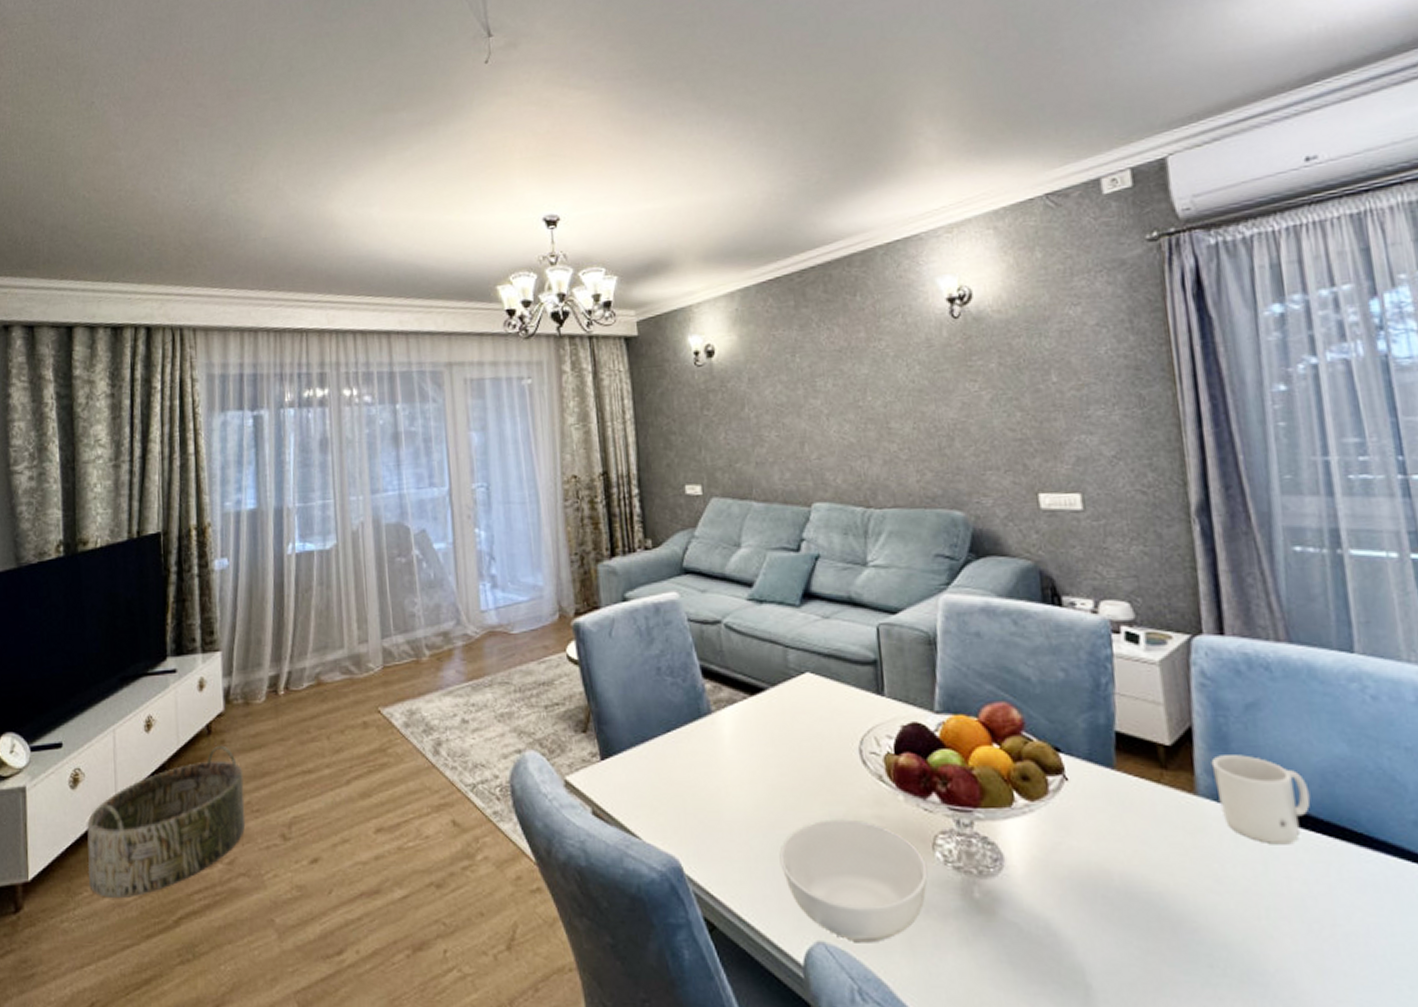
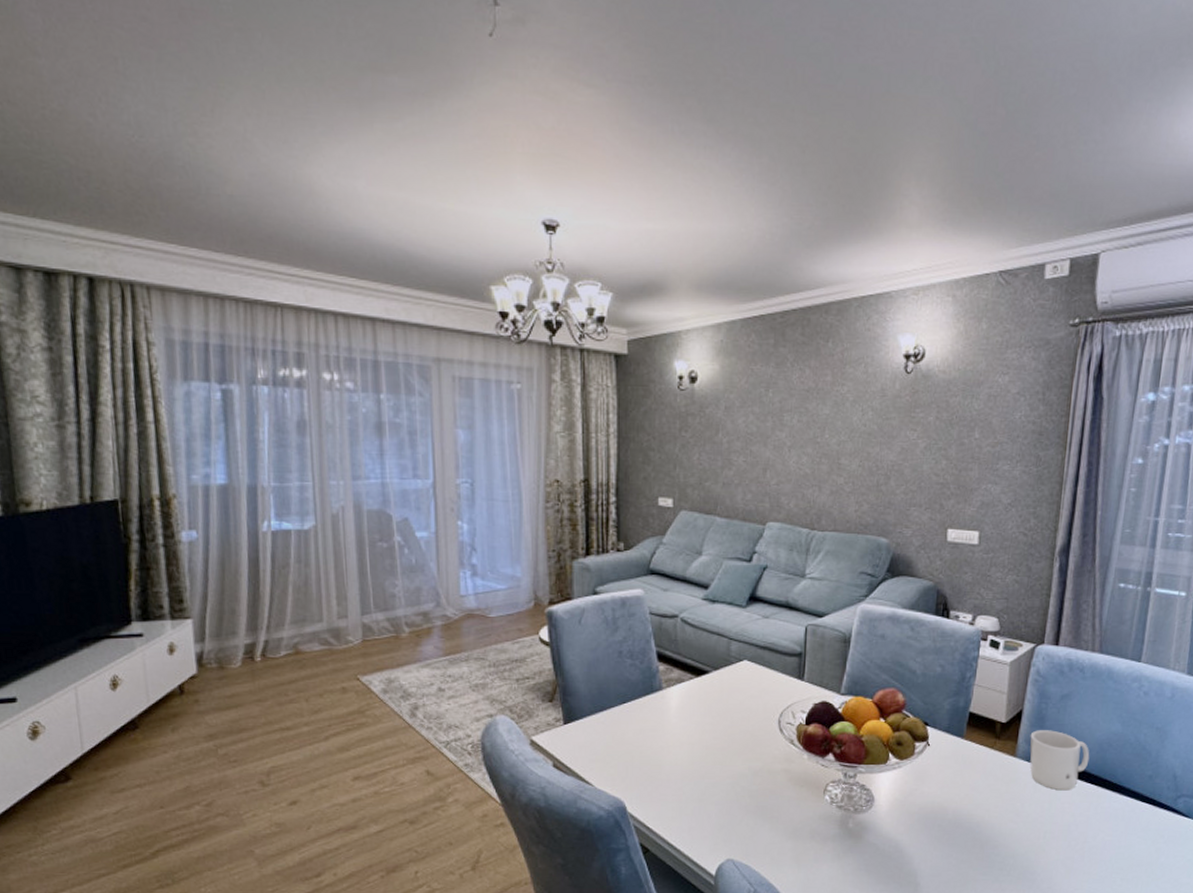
basket: present [87,745,246,897] -> none [51,704,223,835]
bowl: present [779,819,928,943] -> none [705,772,818,860]

